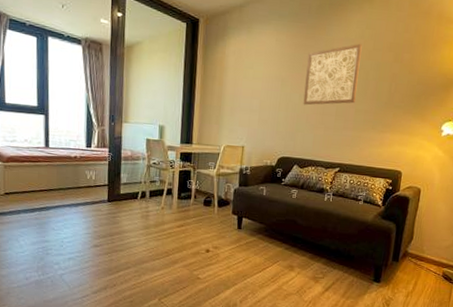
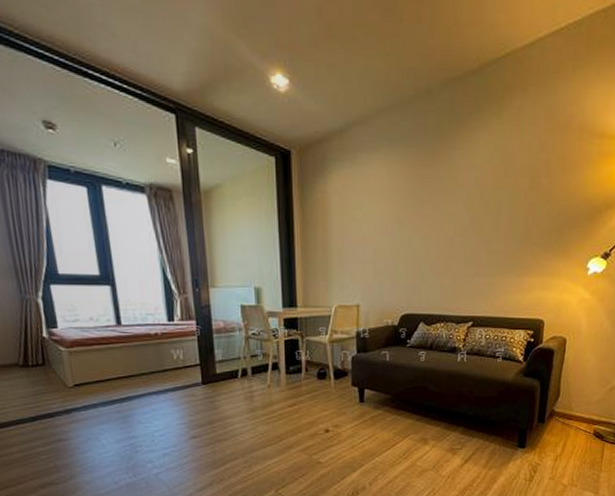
wall art: present [303,43,362,105] -> none [425,169,491,250]

